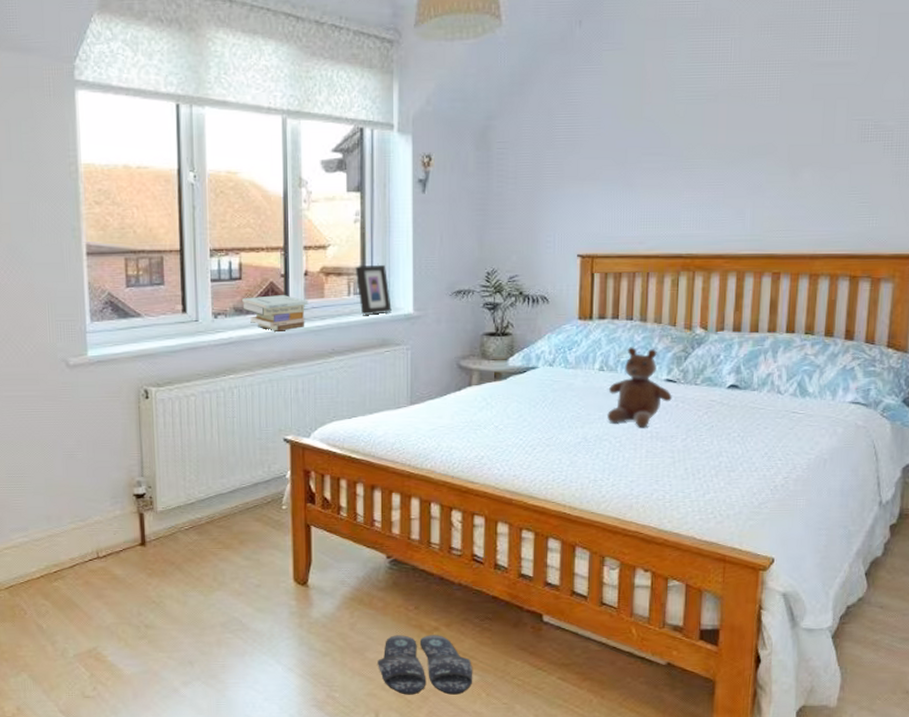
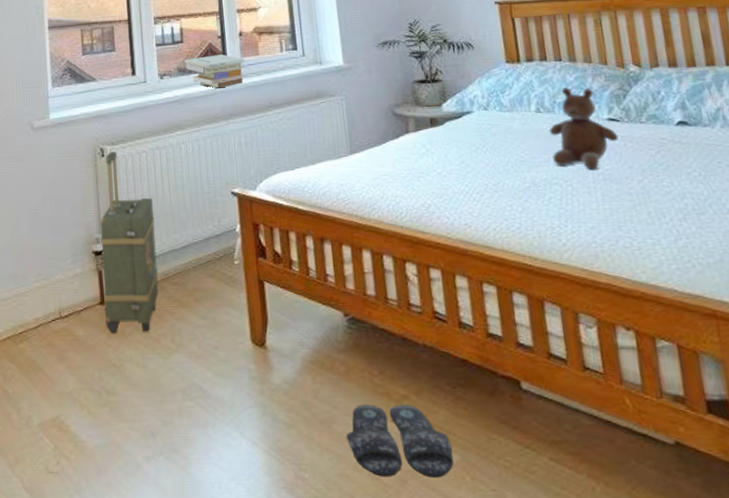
suitcase: none [142,394,203,573] -> present [100,151,159,334]
picture frame: present [355,264,392,315] -> none [285,21,323,69]

